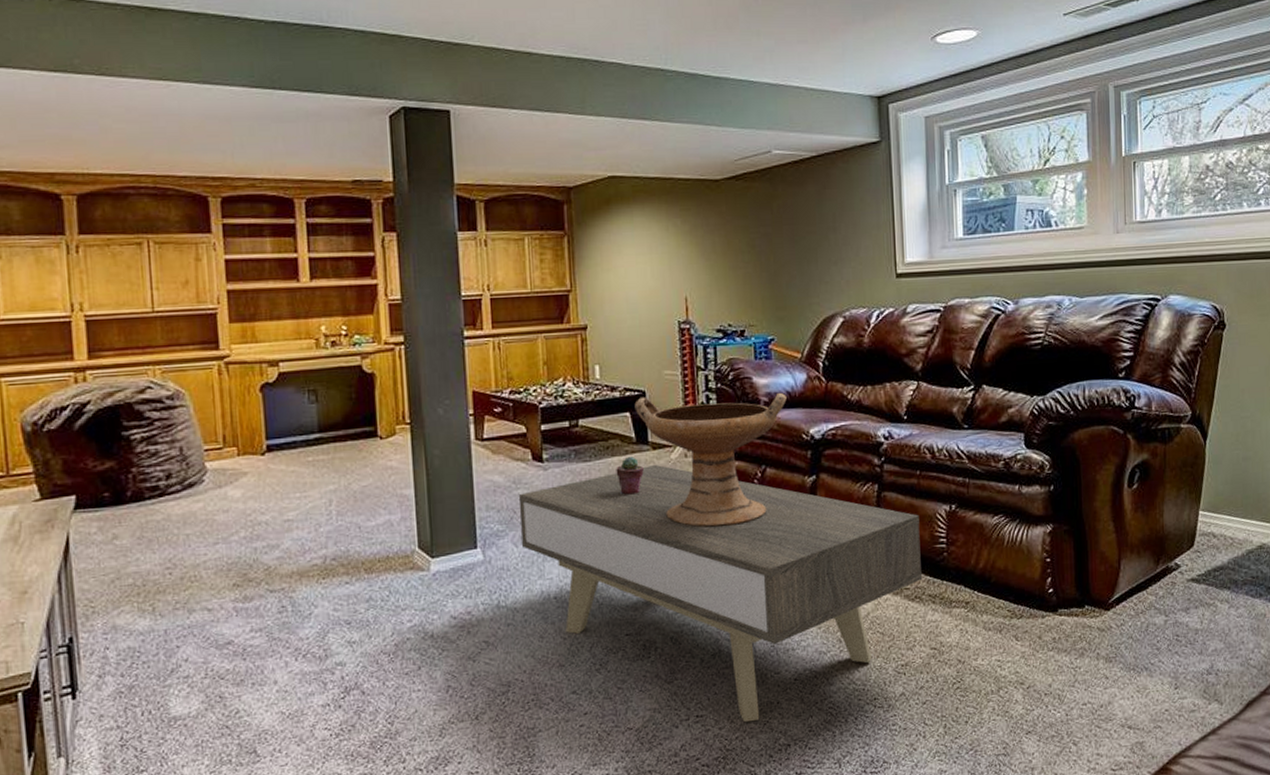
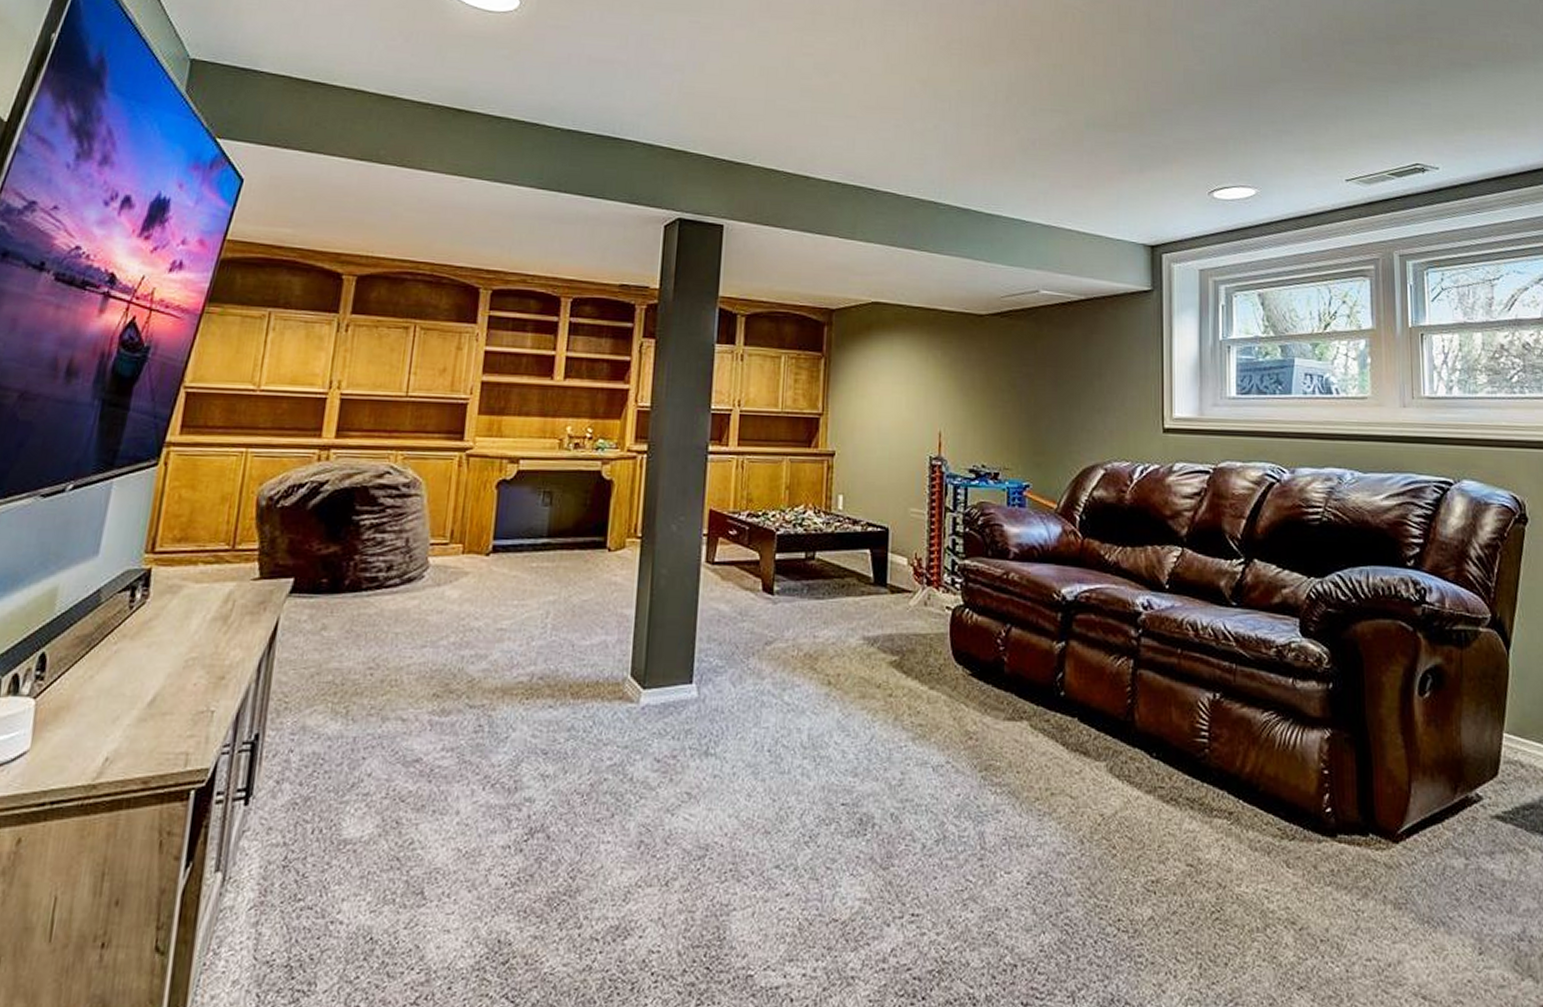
coffee table: present [518,464,923,723] -> none [739,609,1180,930]
potted succulent: present [616,457,644,495] -> none [849,599,879,641]
decorative bowl: present [634,392,787,527] -> none [876,534,1039,689]

